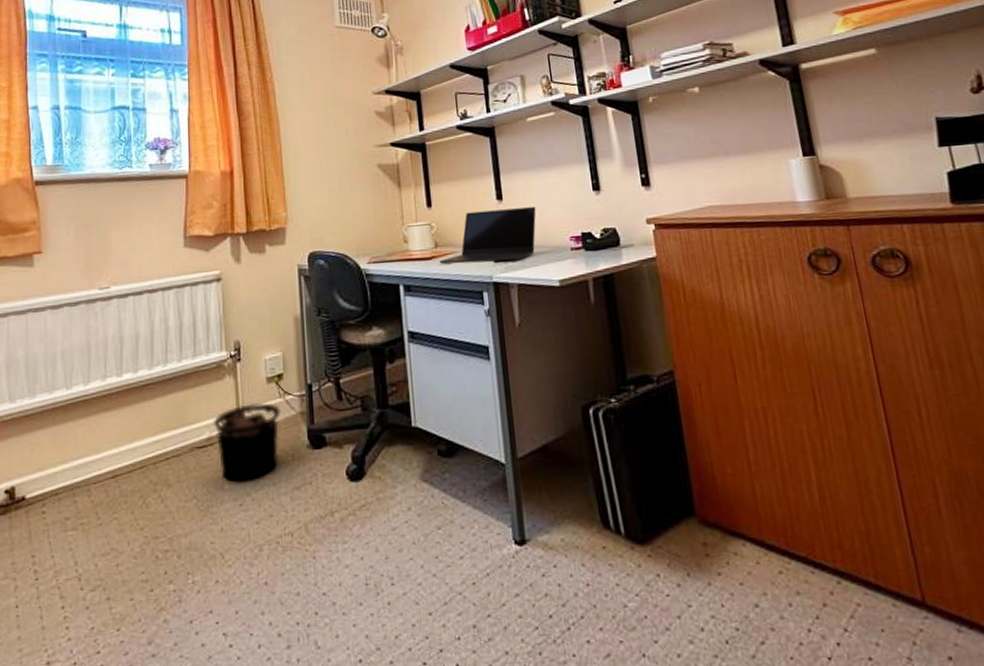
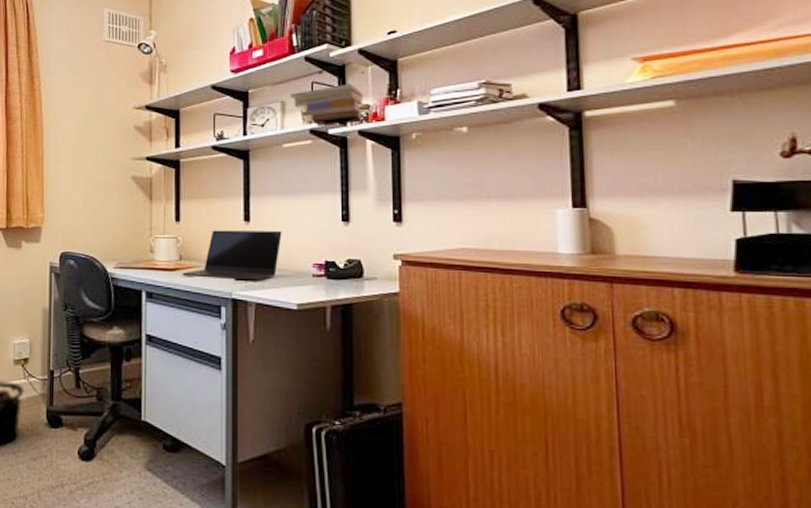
books: none [528,53,601,98] -> present [289,83,364,126]

